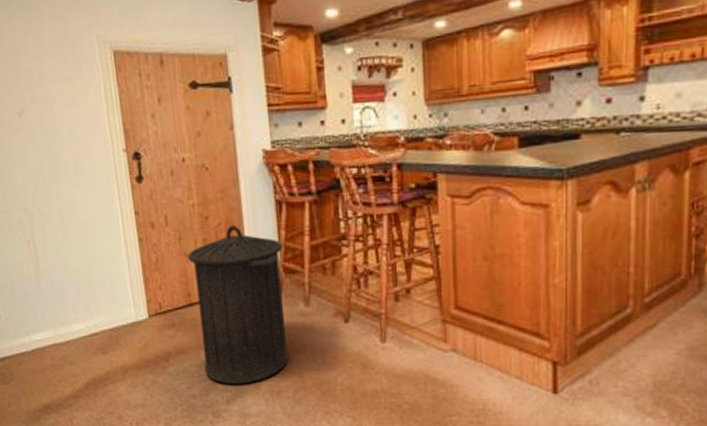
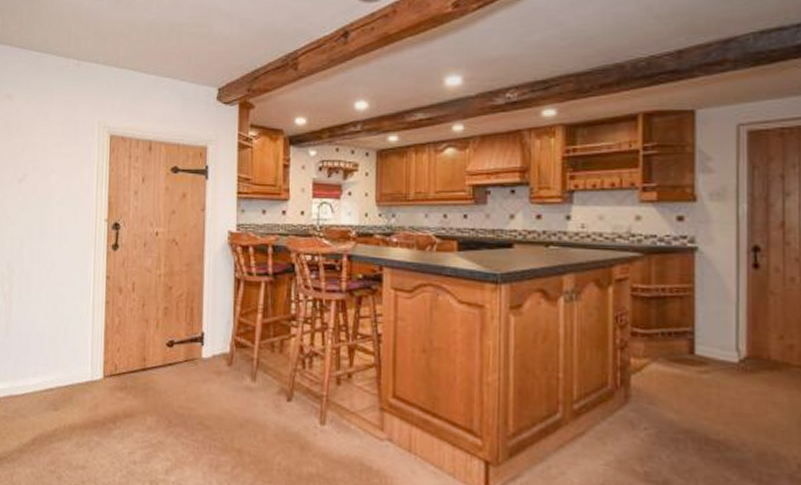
trash can: present [187,224,289,384] -> none [148,296,238,455]

